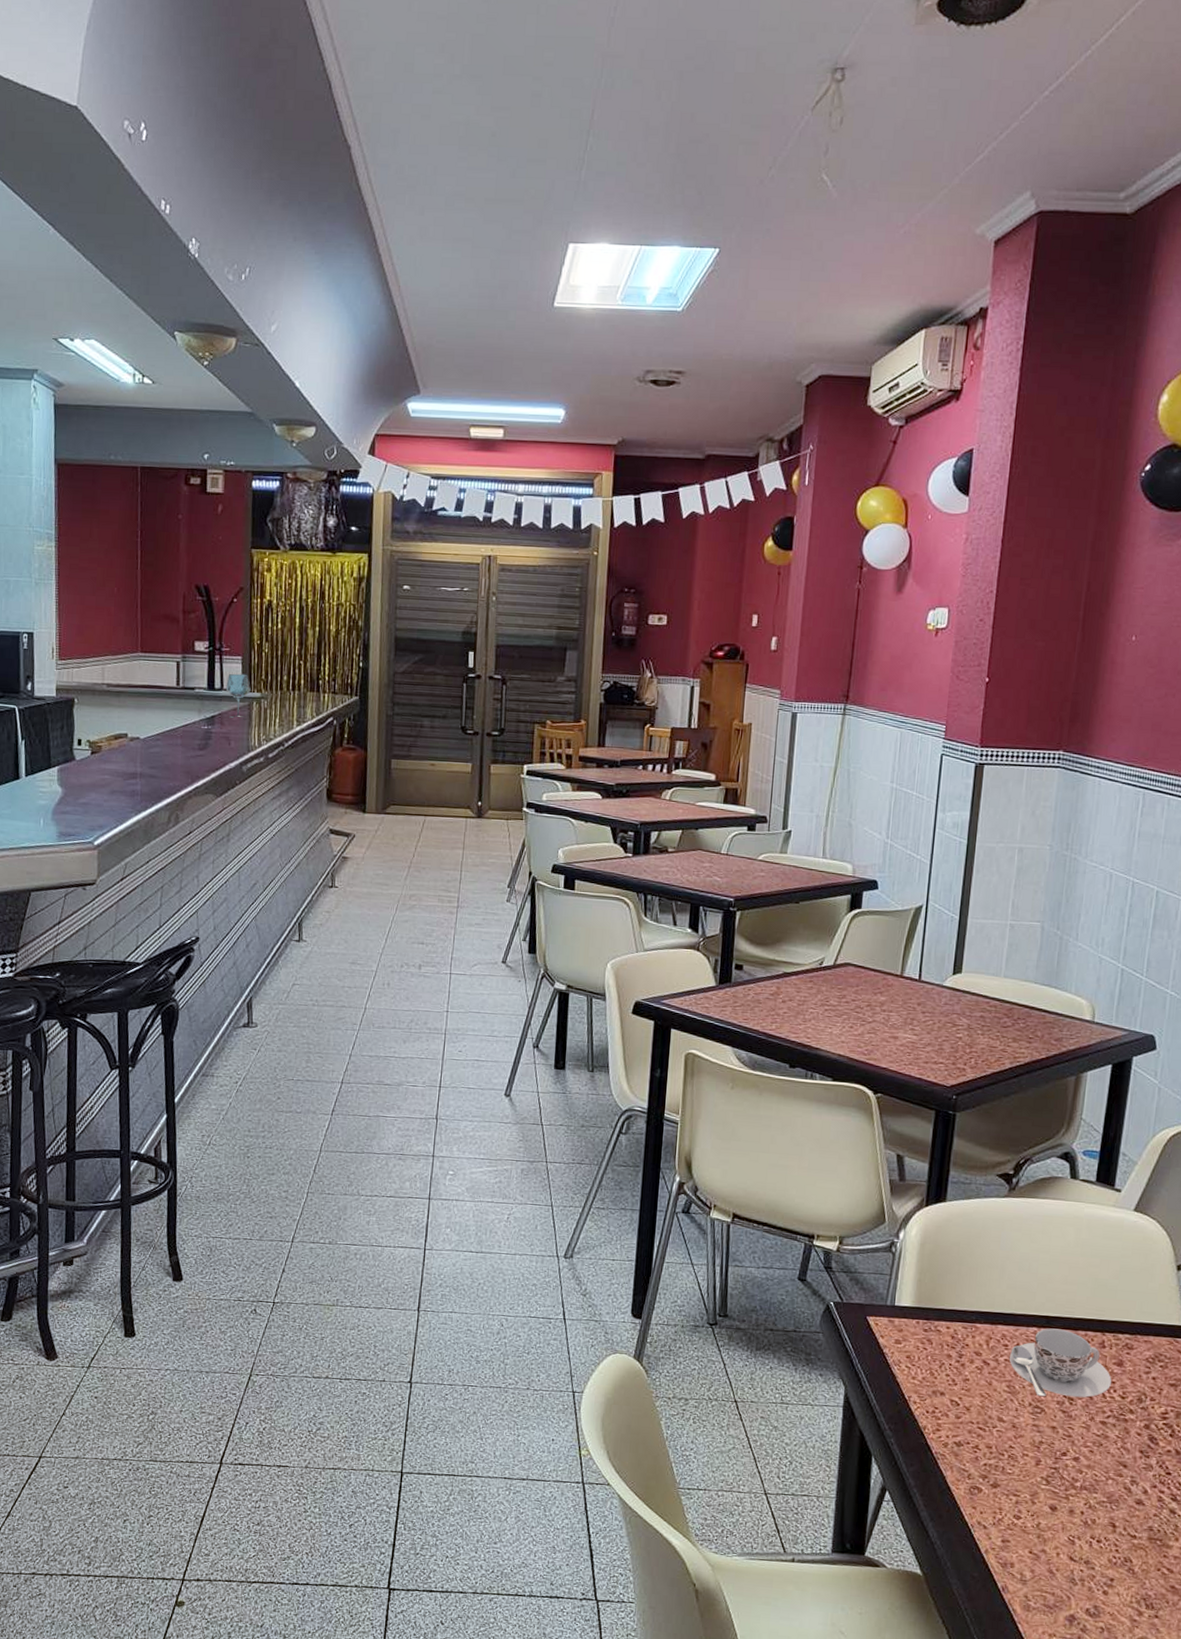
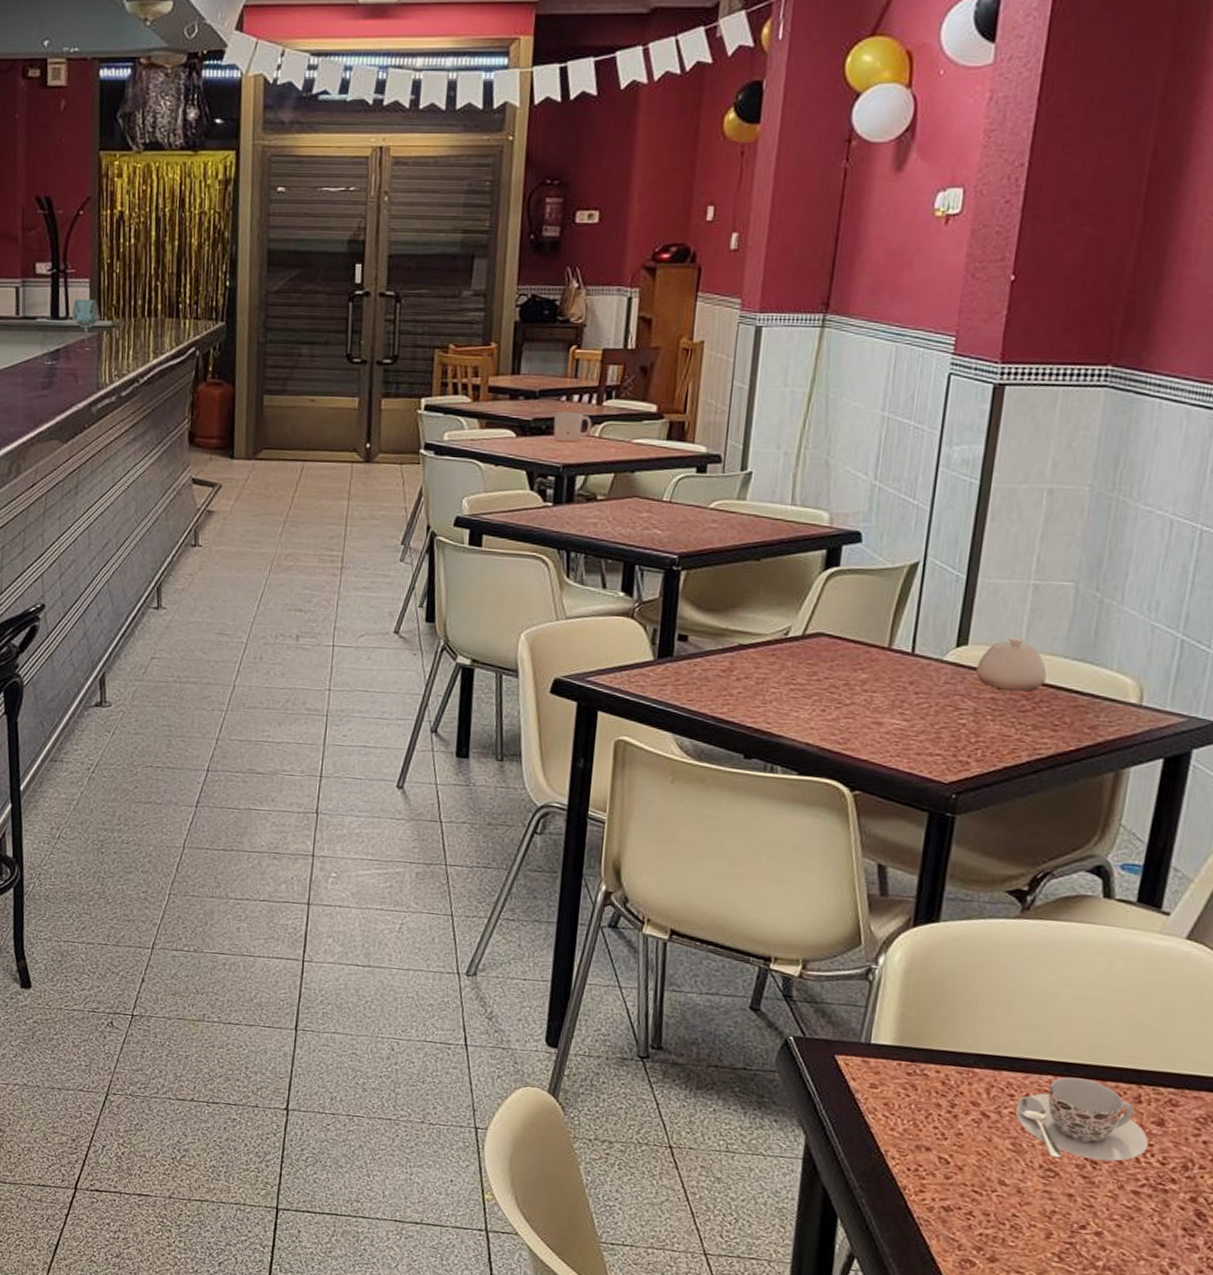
mug: none [632,779,664,804] -> present [553,412,592,443]
sugar bowl: none [967,967,1022,1011] -> present [975,637,1047,692]

